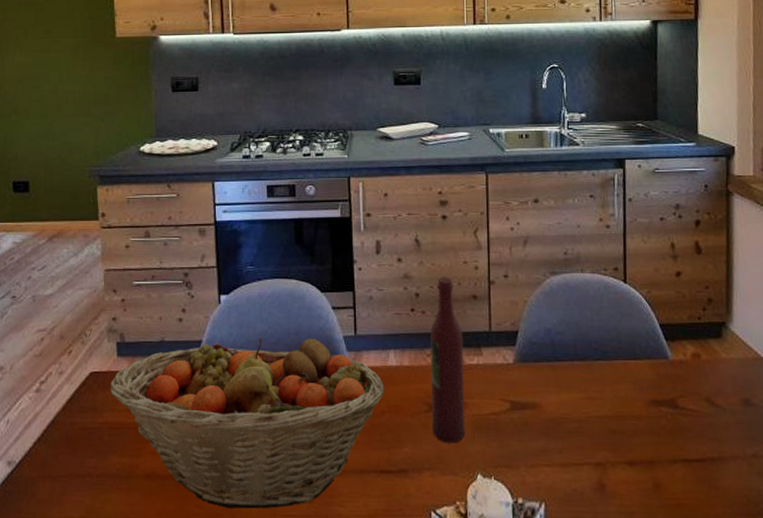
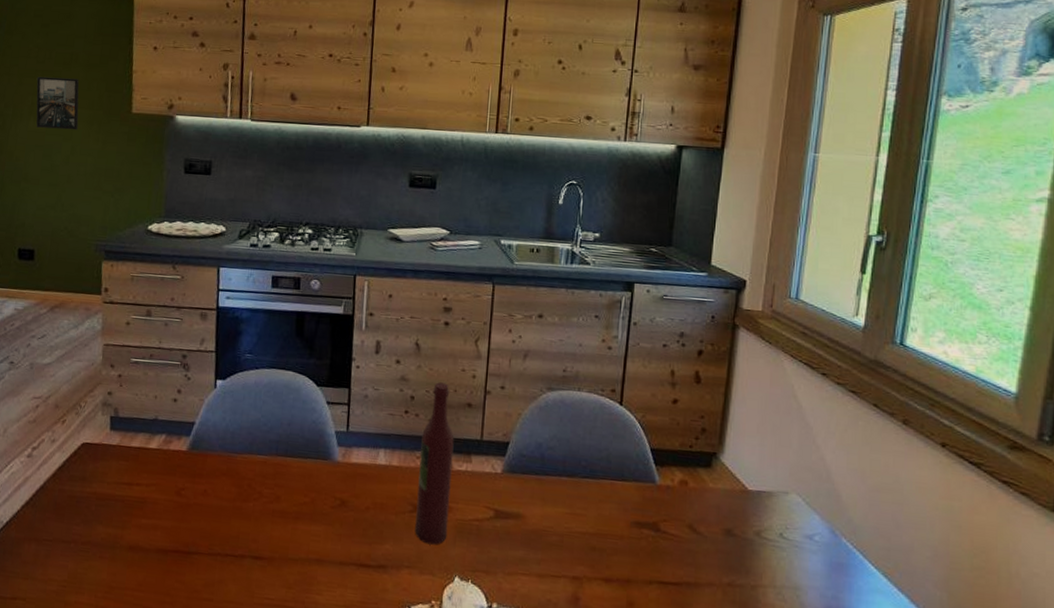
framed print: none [20,9,64,60] -> present [36,76,79,130]
fruit basket: present [110,338,385,509] -> none [101,426,372,590]

